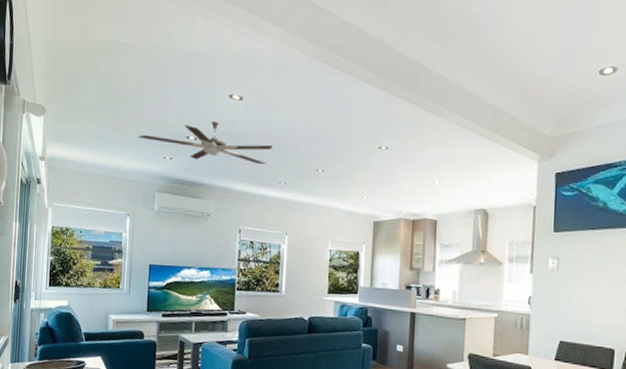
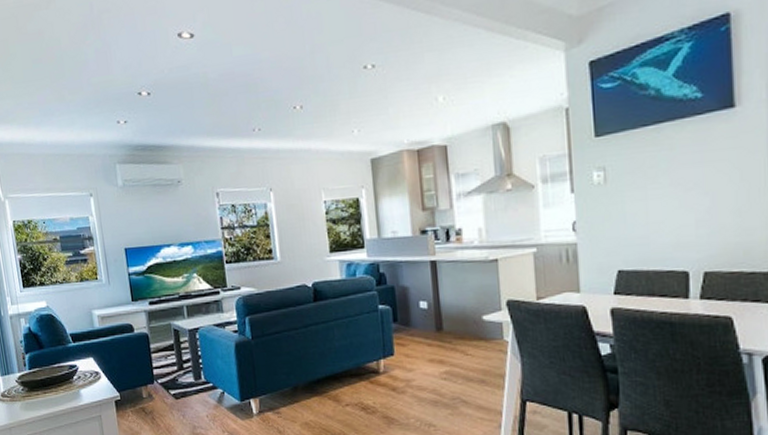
ceiling fan: present [138,122,273,165] -> none [84,69,238,119]

